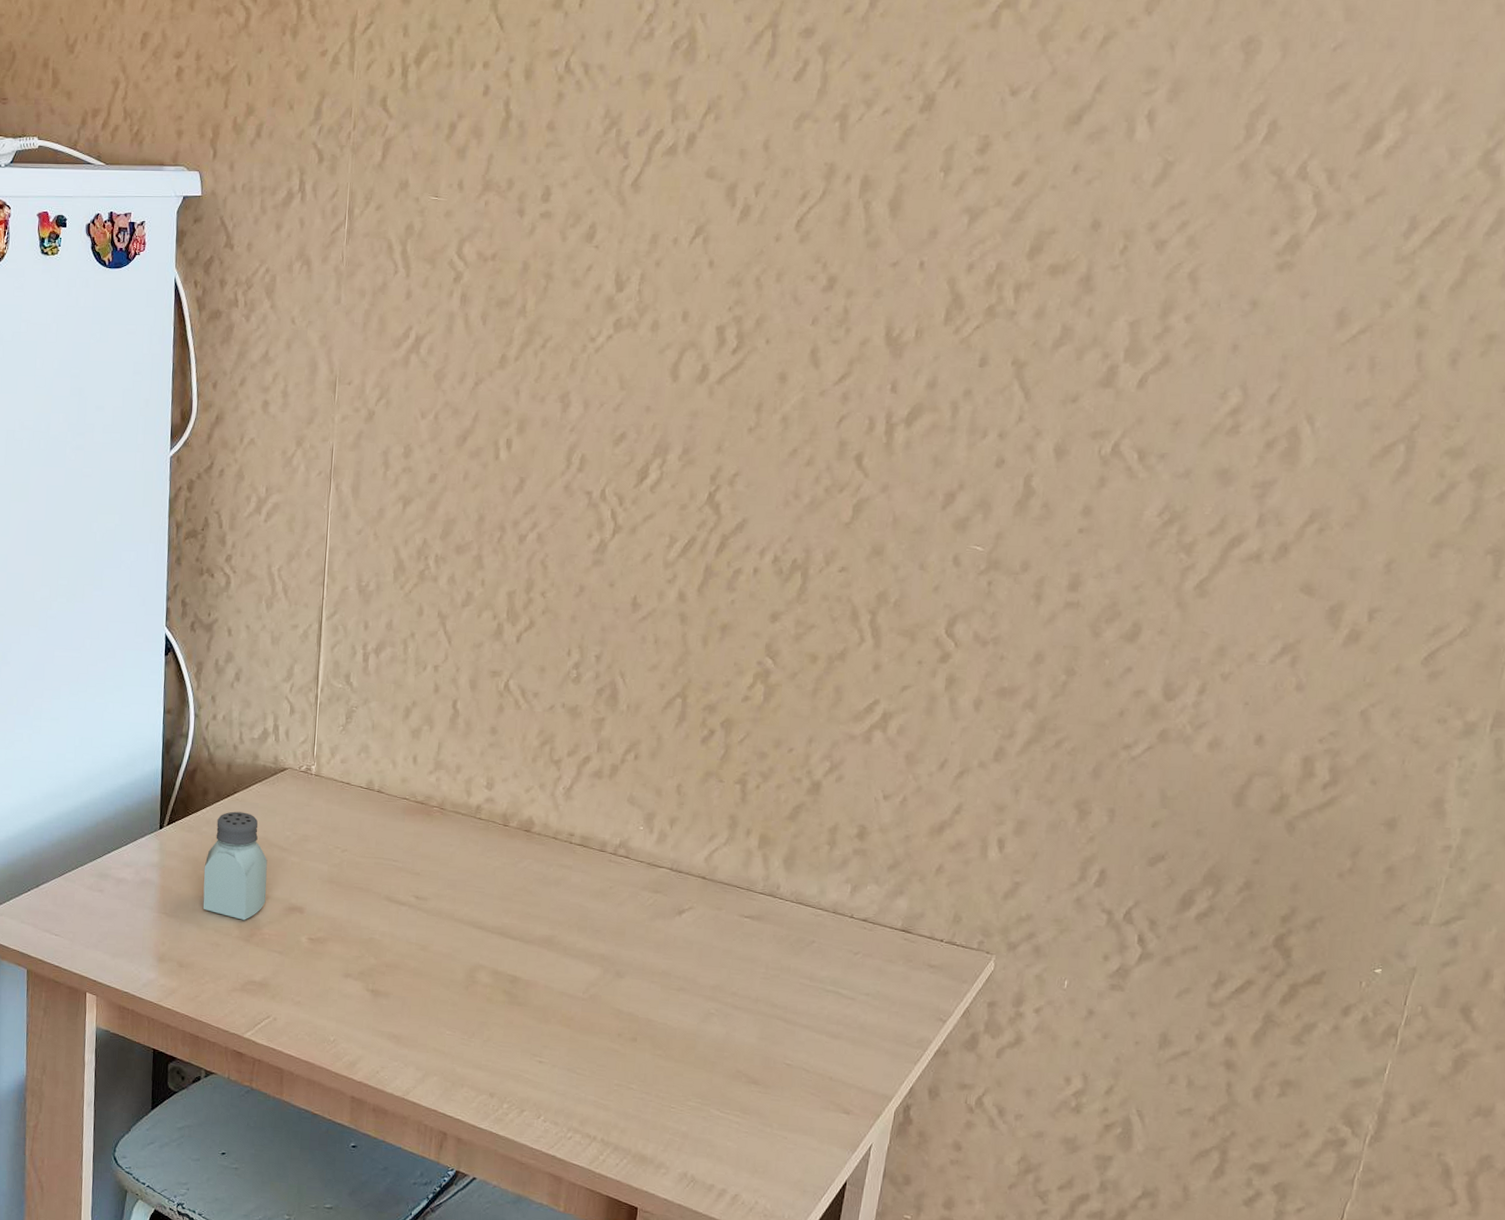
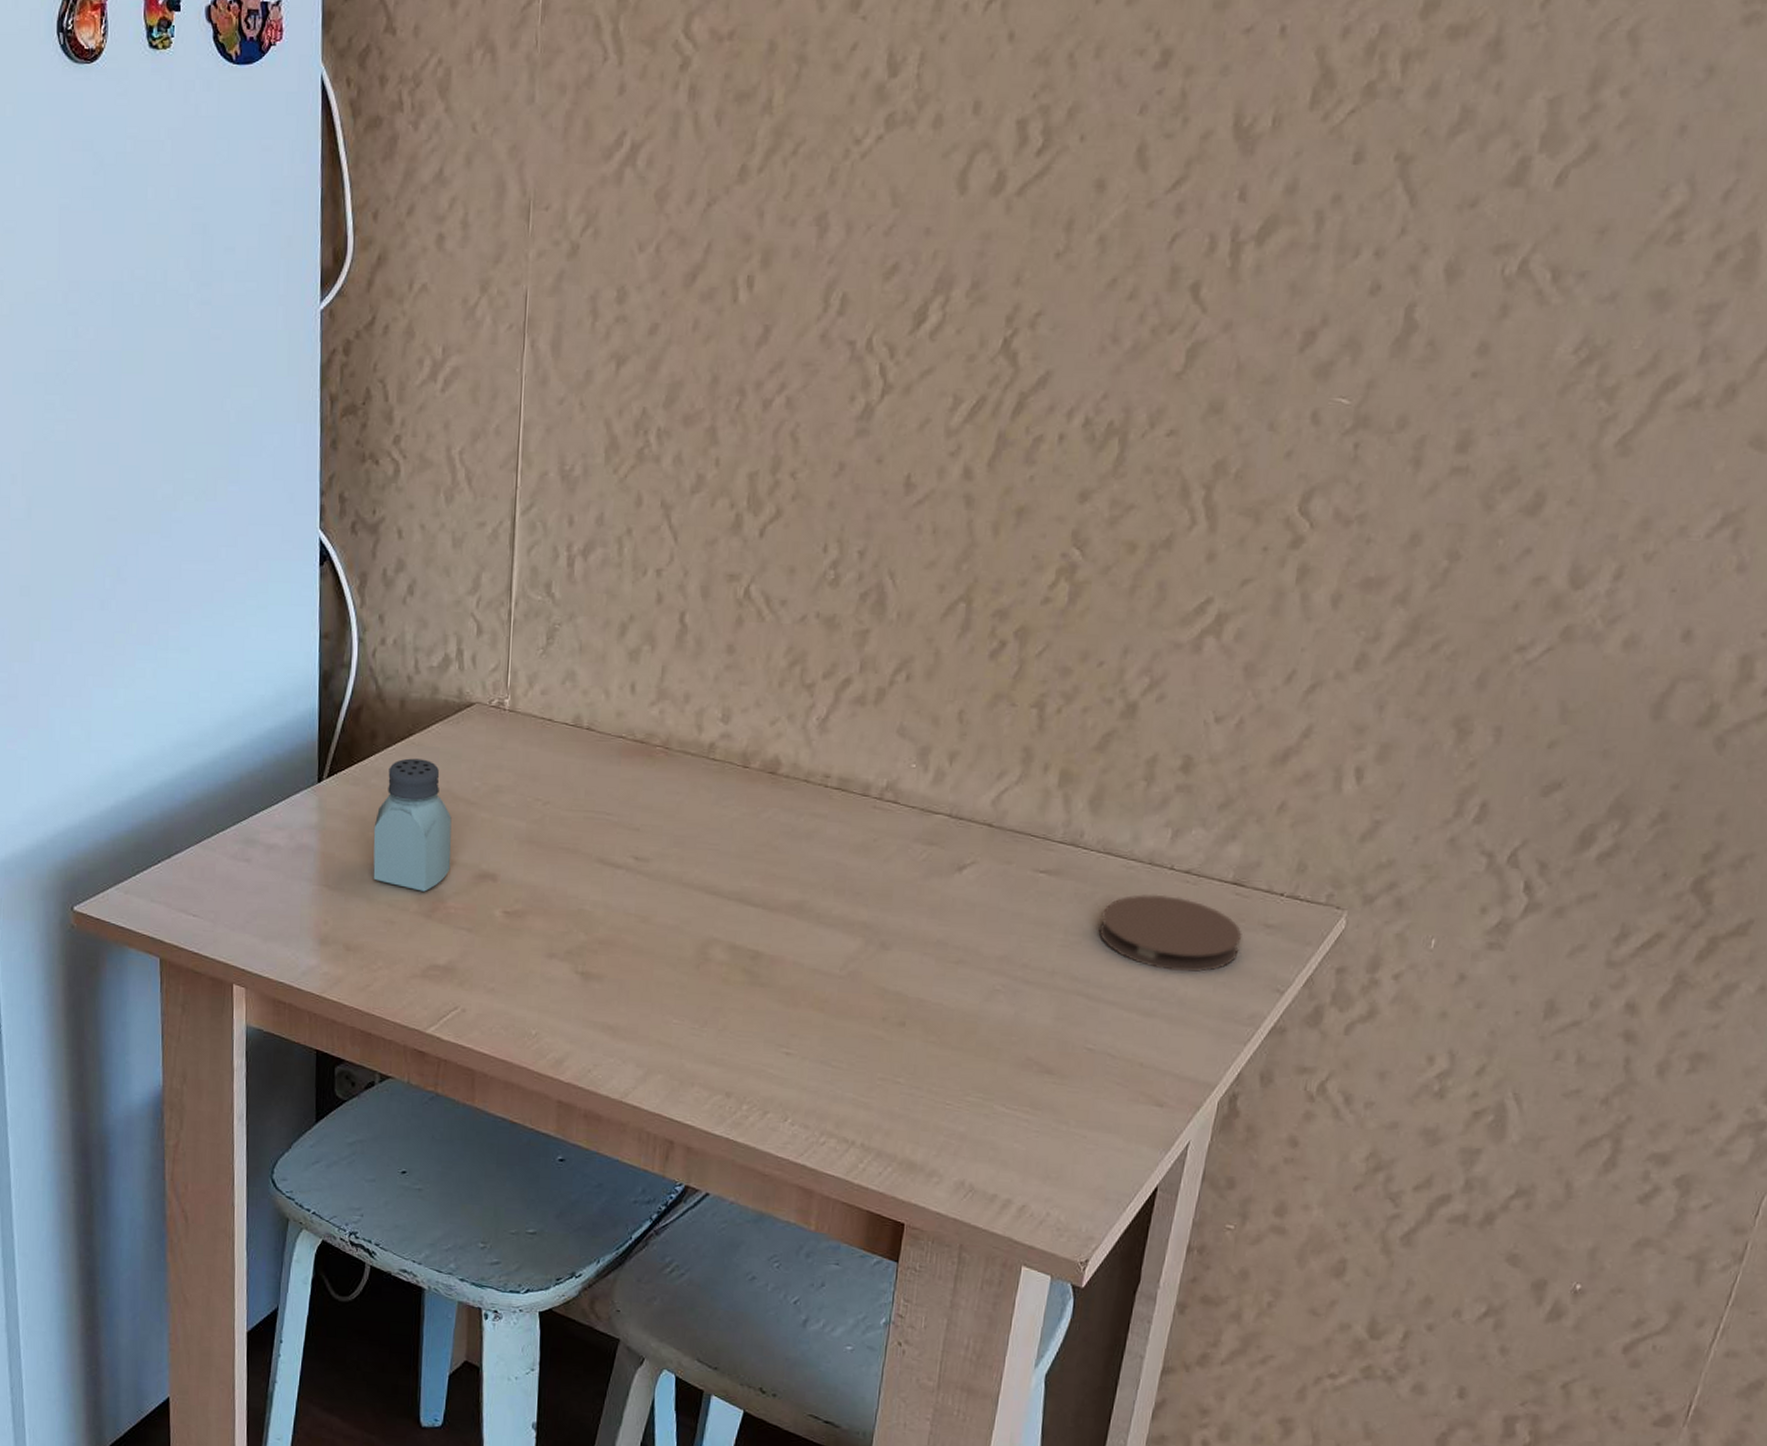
coaster: none [793,937,910,1003] -> present [1098,894,1242,972]

